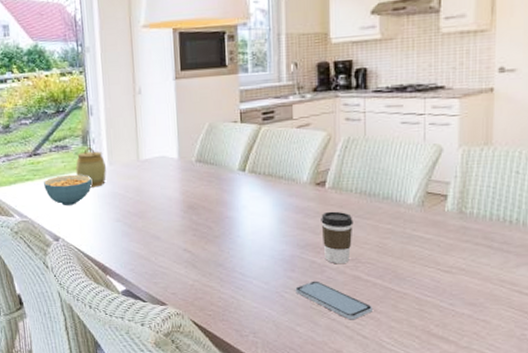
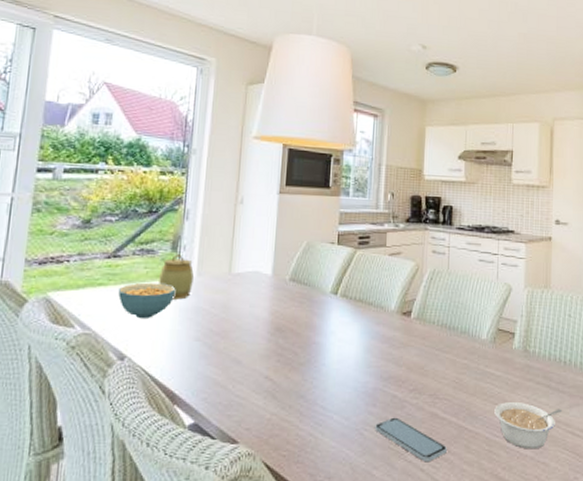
coffee cup: present [321,211,353,264] -> none [404,342,434,400]
legume: none [425,264,508,308] -> present [494,402,563,450]

